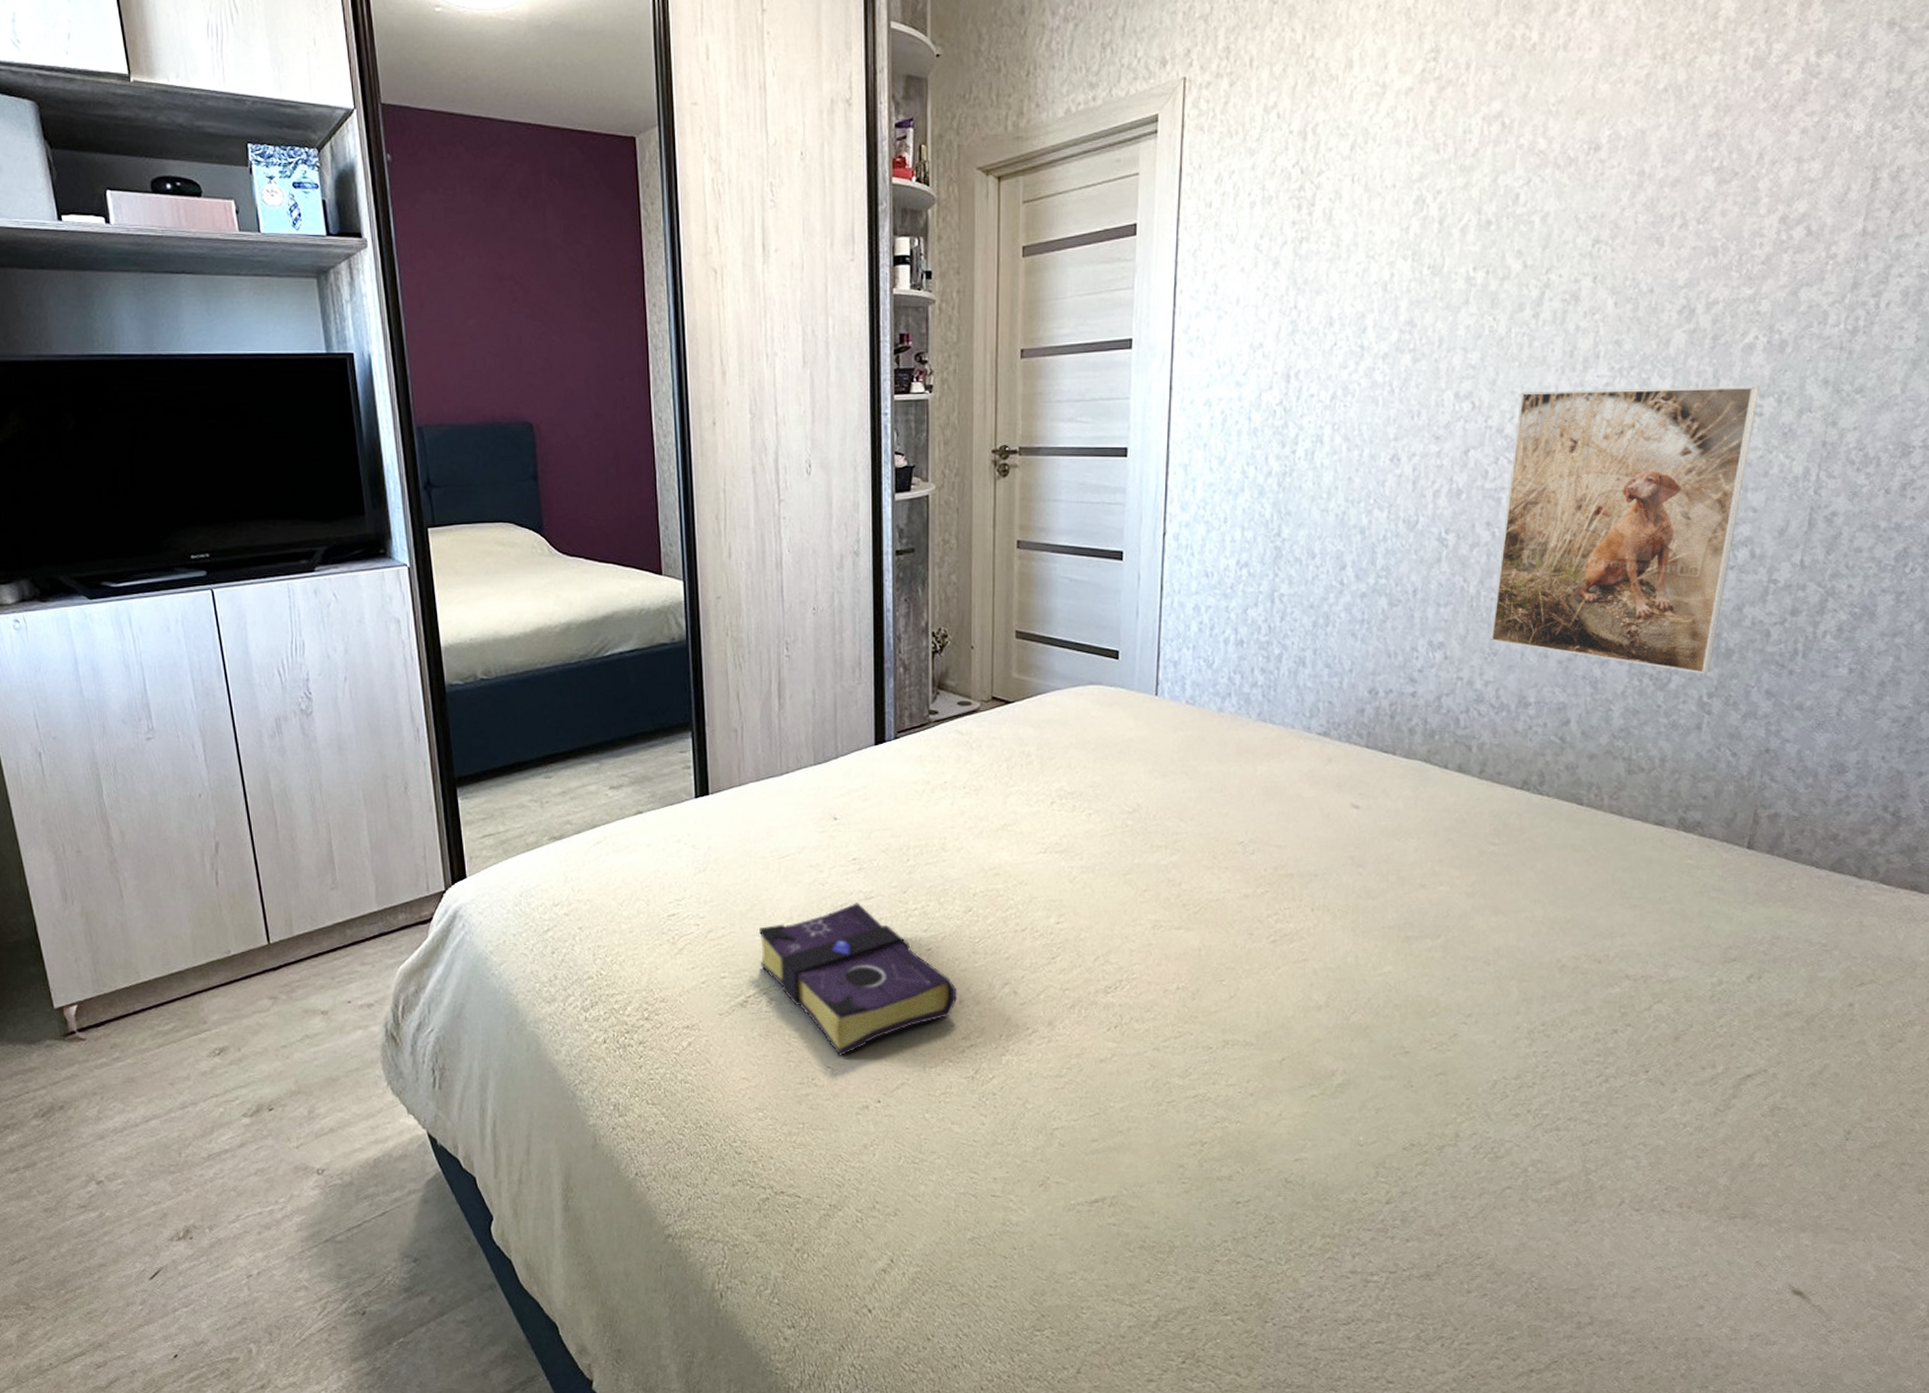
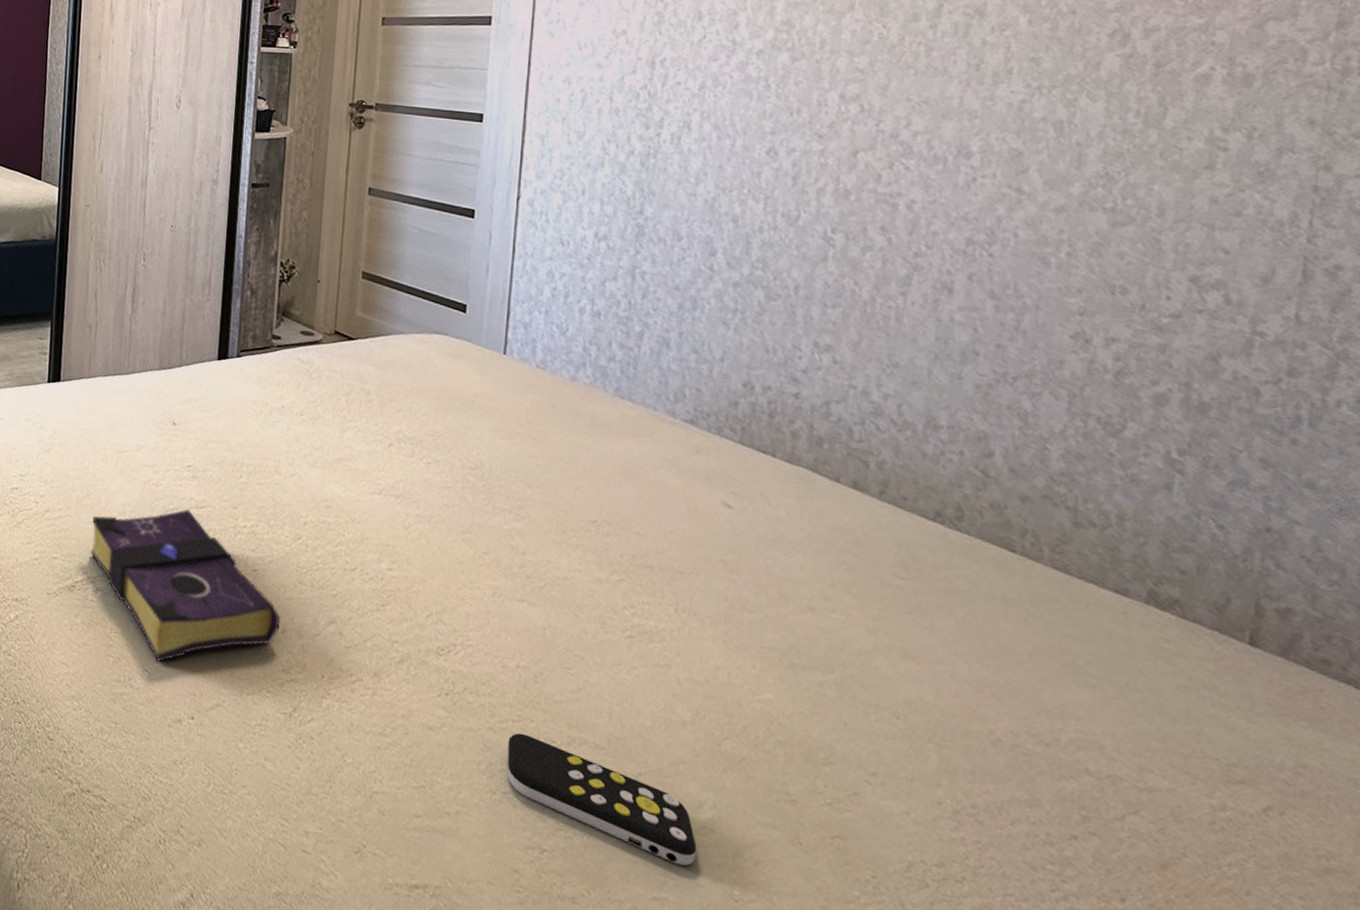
remote control: none [1170,1047,1330,1128] -> present [506,732,697,866]
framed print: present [1490,385,1759,674] -> none [889,100,1221,427]

